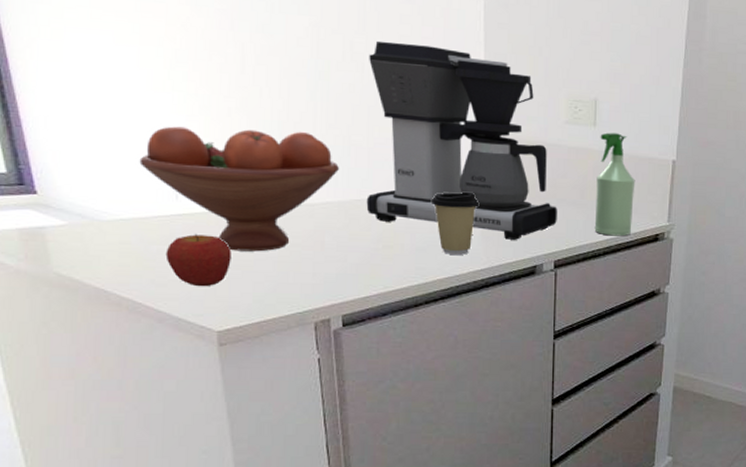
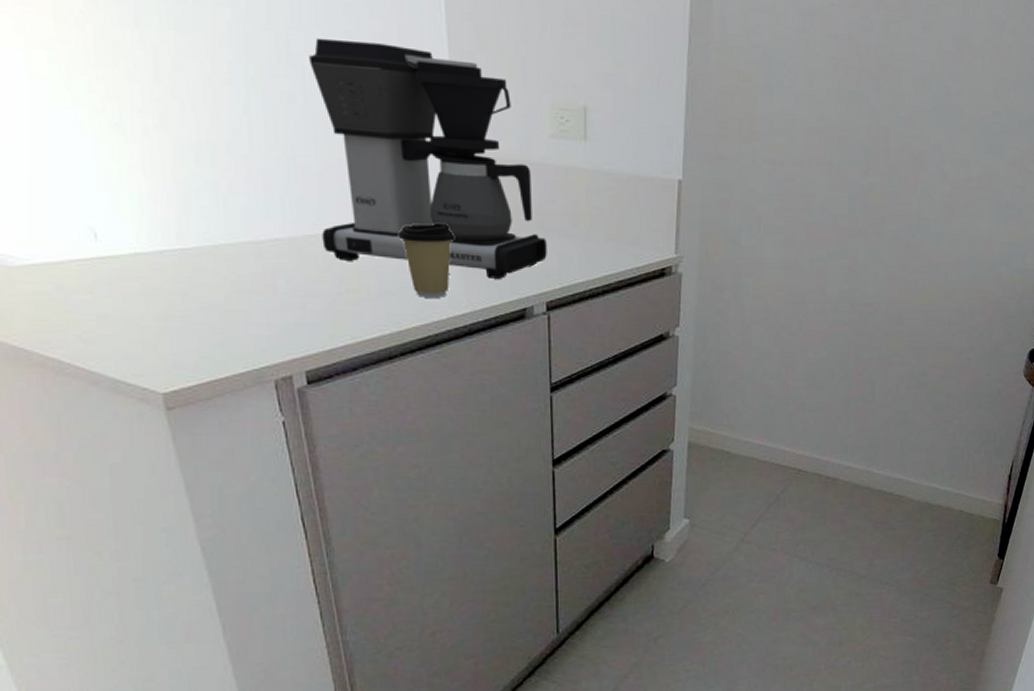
fruit bowl: present [139,126,340,252] -> none [45,149,287,300]
apple: present [165,233,231,287] -> none [90,279,170,343]
spray bottle: present [594,132,635,236] -> none [590,148,636,272]

